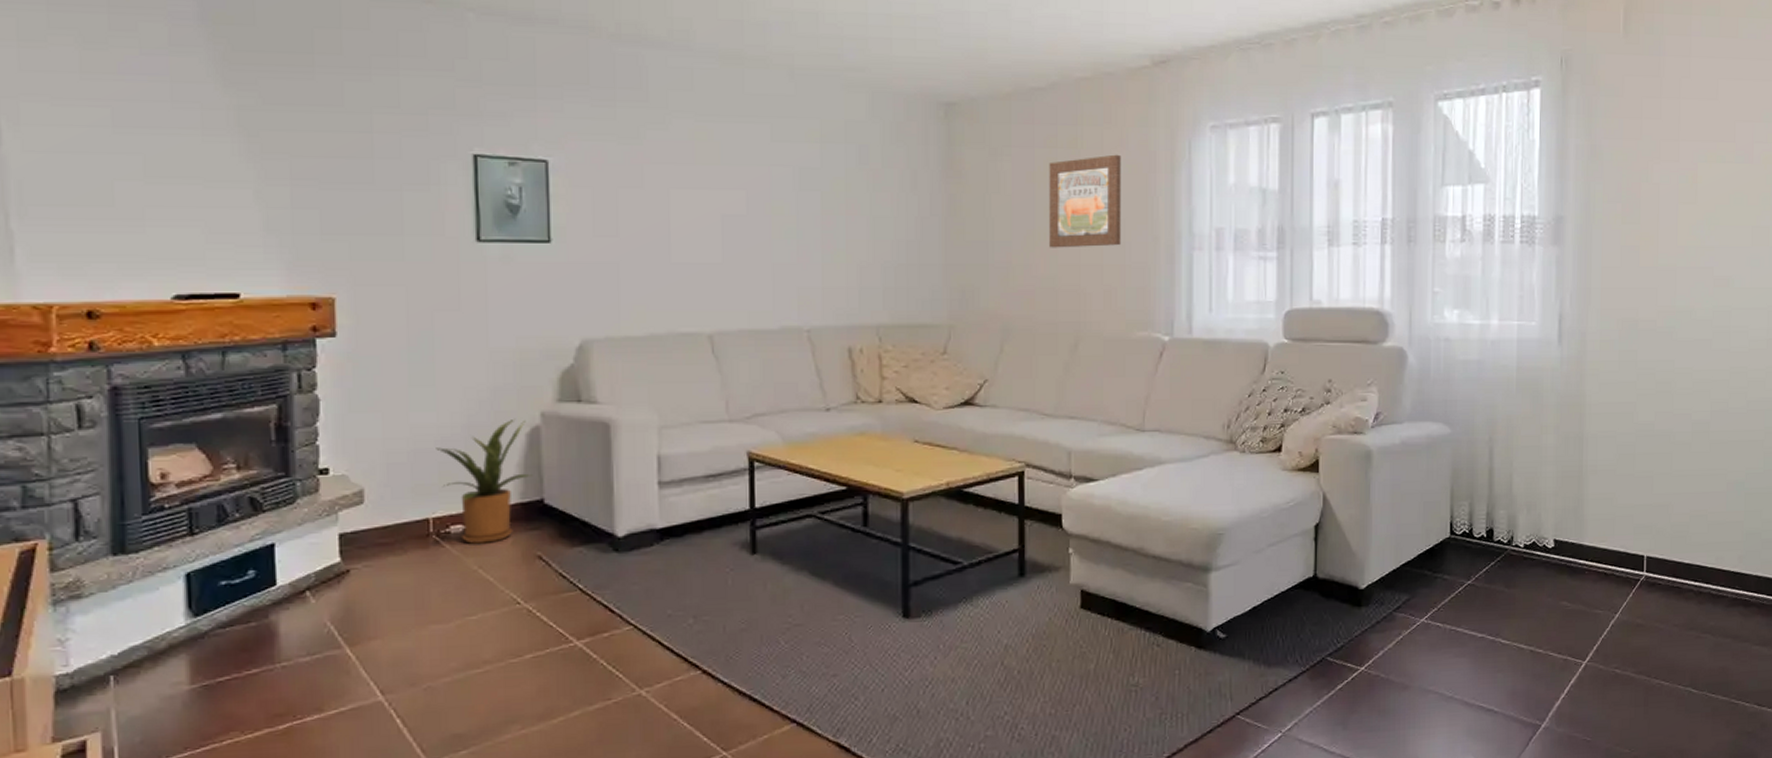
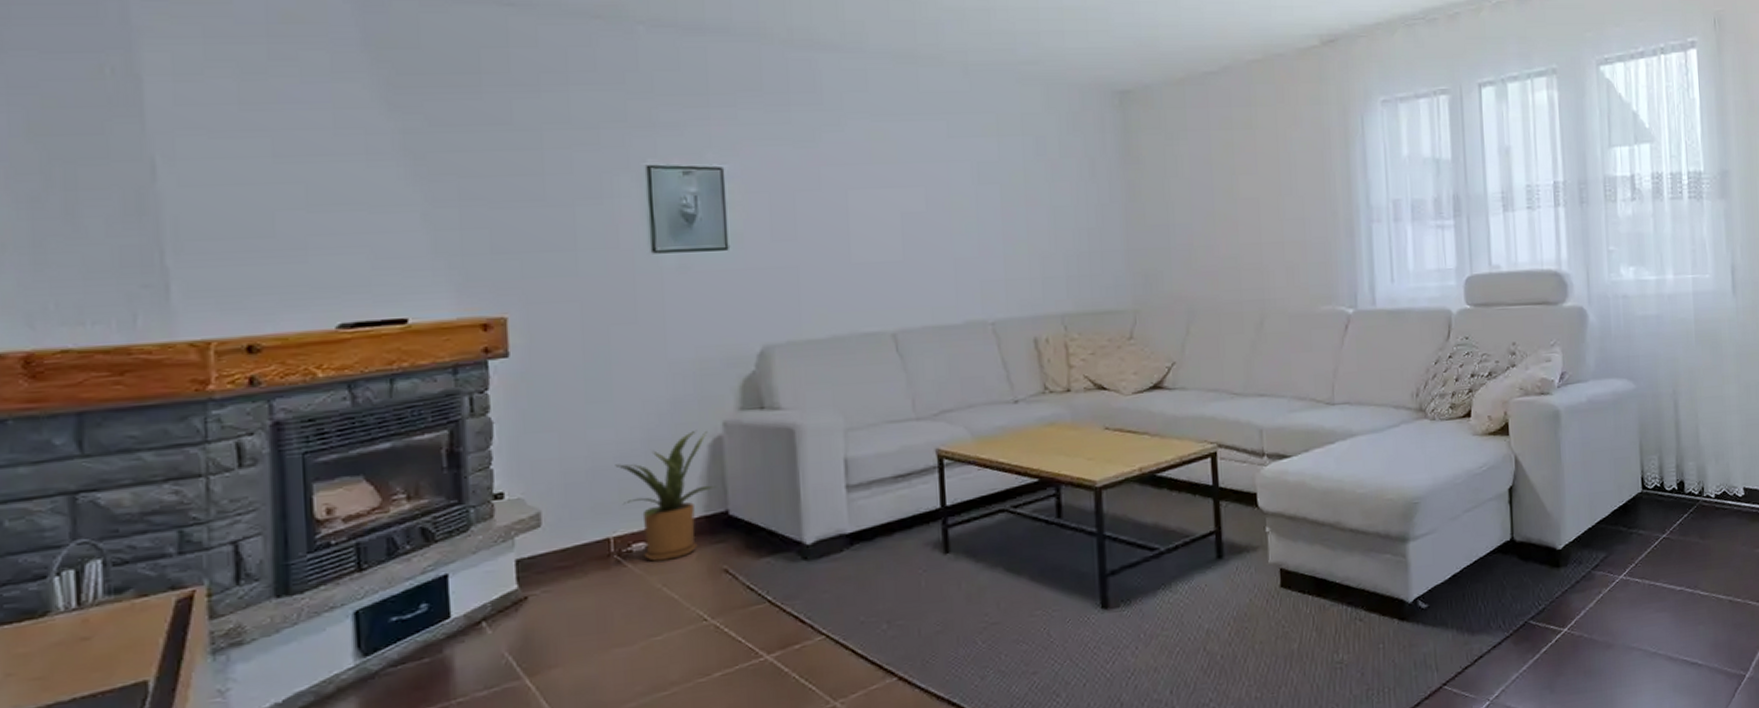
wall art: present [1049,154,1122,248] -> none [1225,133,1301,228]

